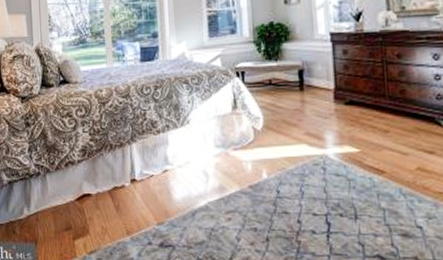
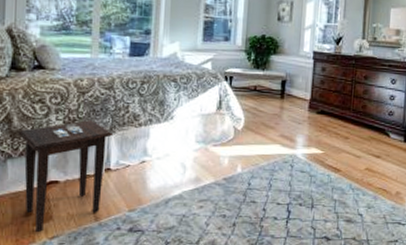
side table: none [53,130,135,246] -> present [18,120,114,232]

